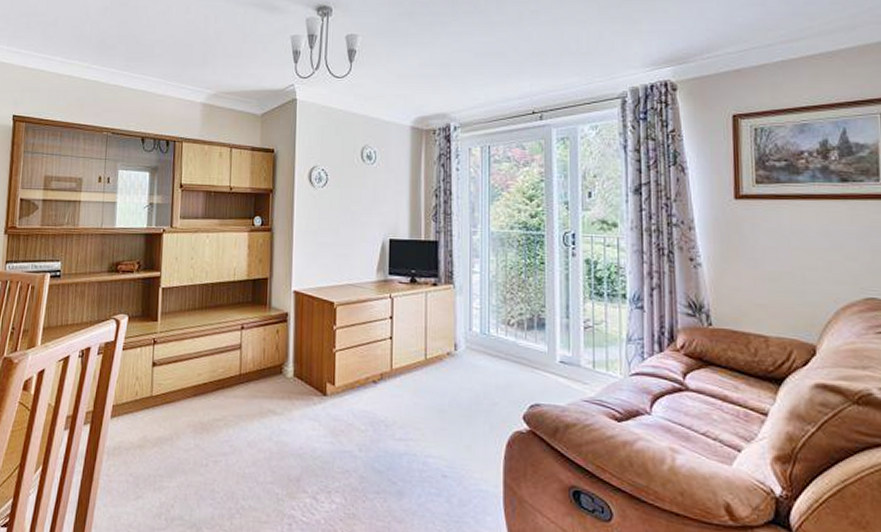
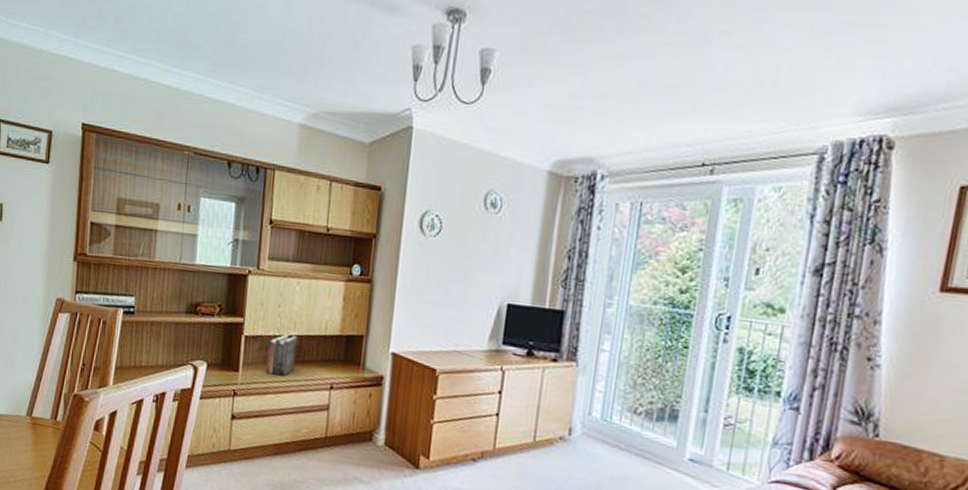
books: none [181,283,210,321] -> present [265,334,298,376]

